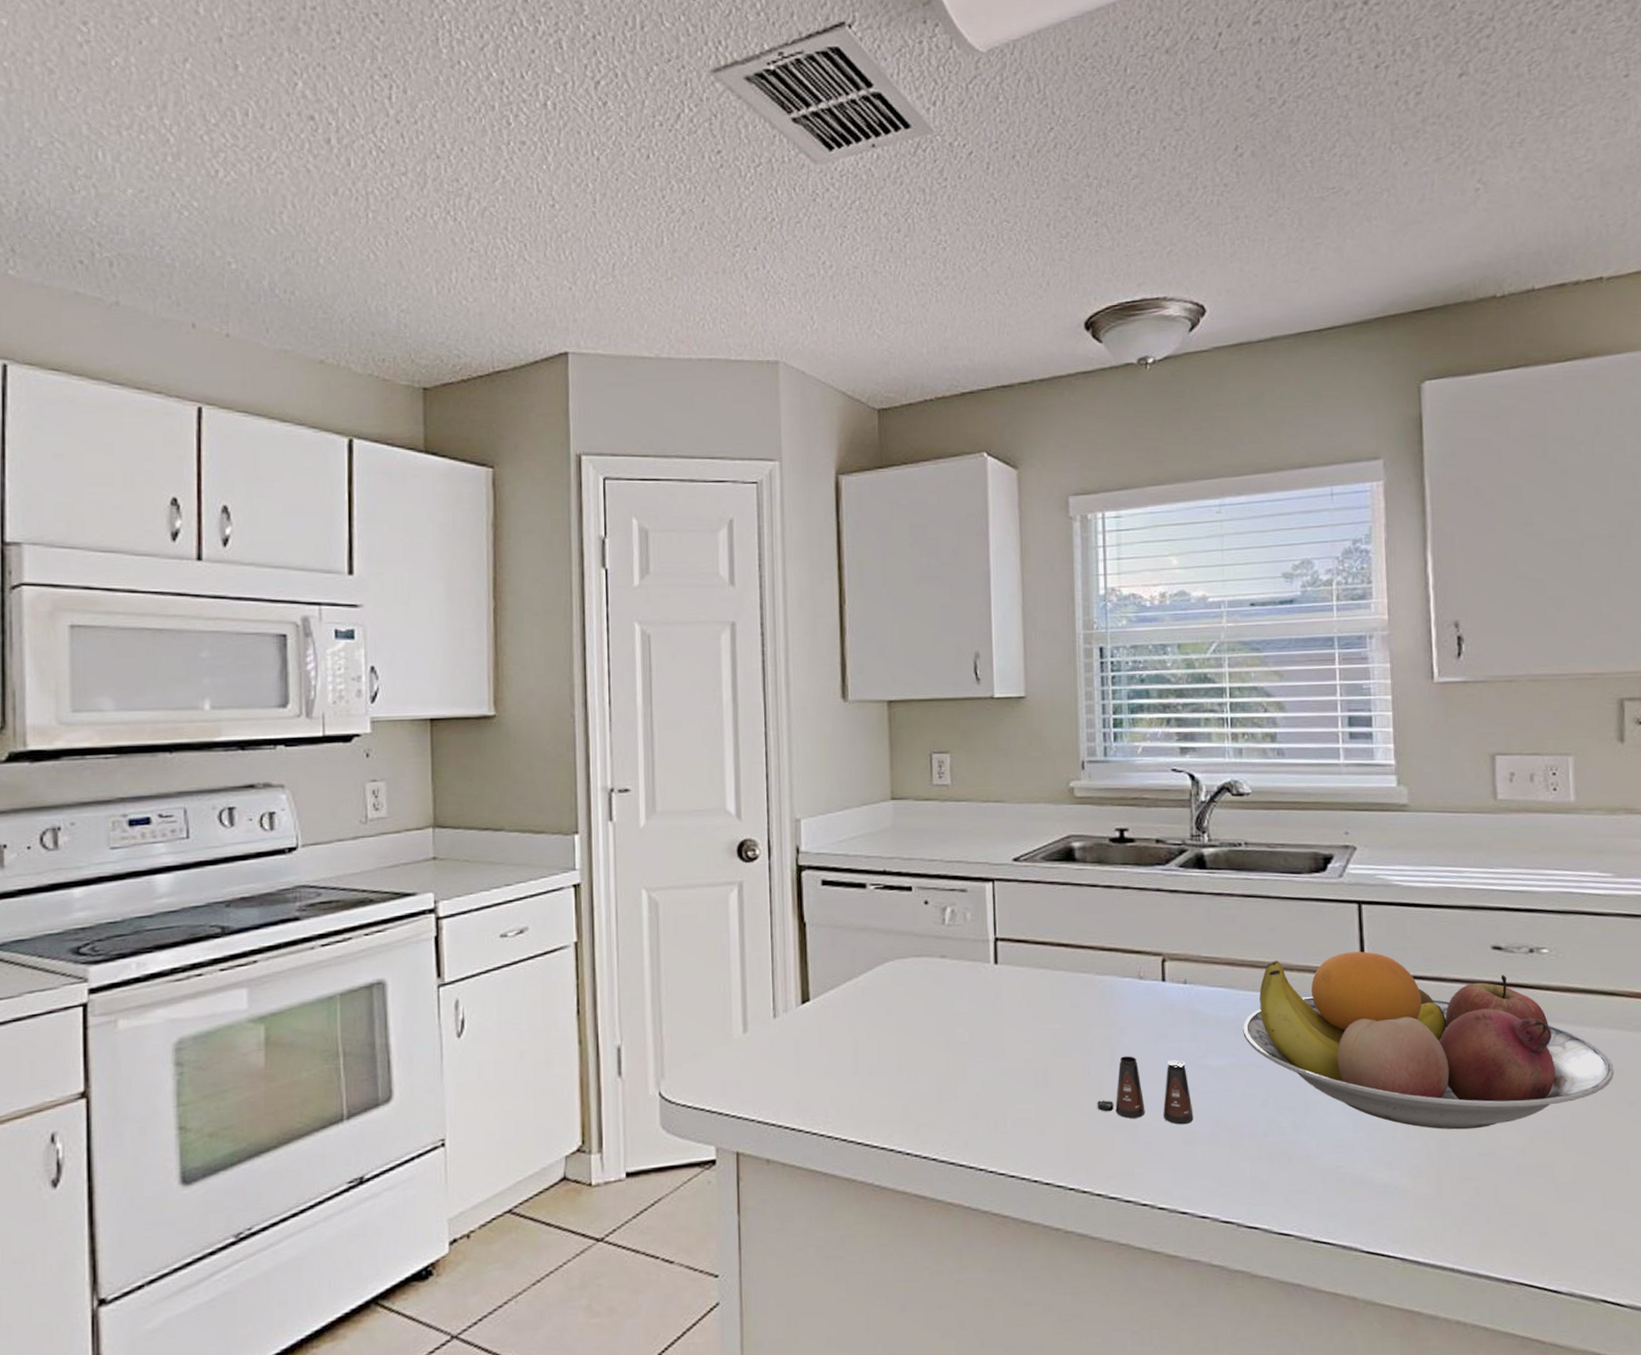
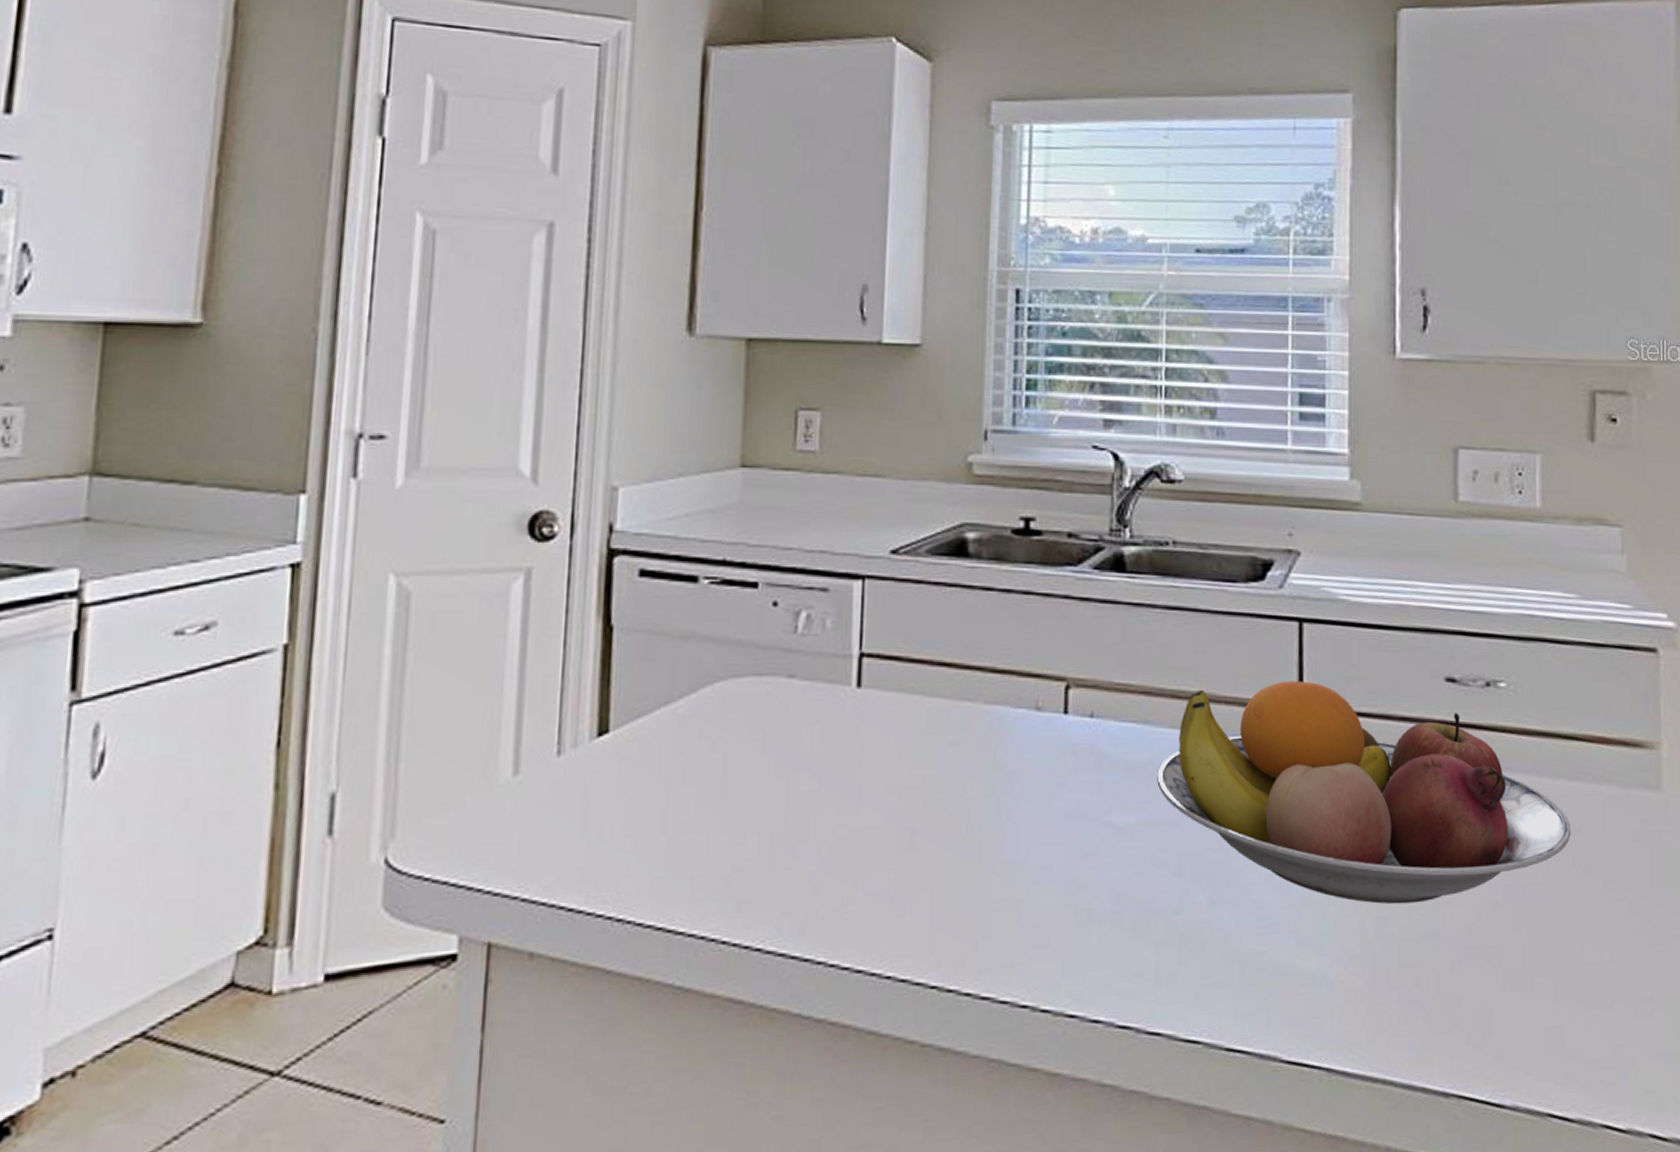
salt shaker: present [1097,1056,1194,1125] -> none [973,810,1092,900]

